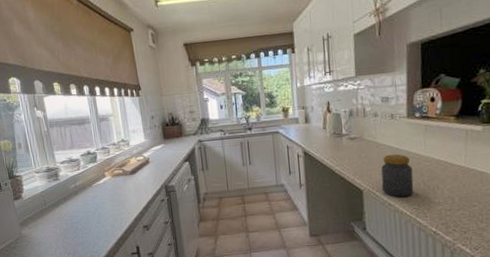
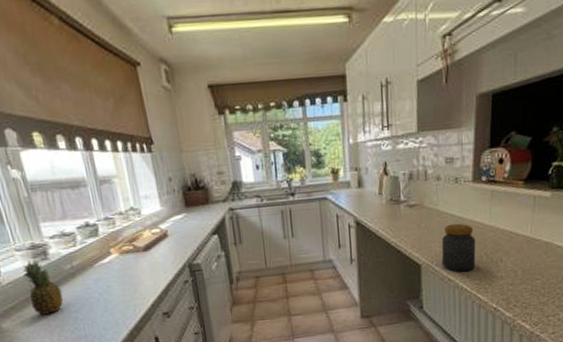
fruit: none [39,180,68,224] -> present [21,260,64,315]

